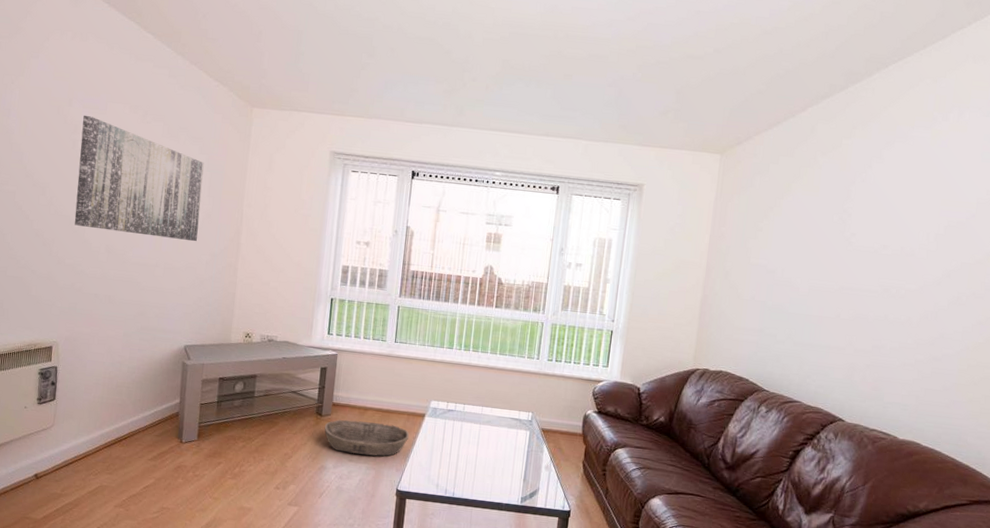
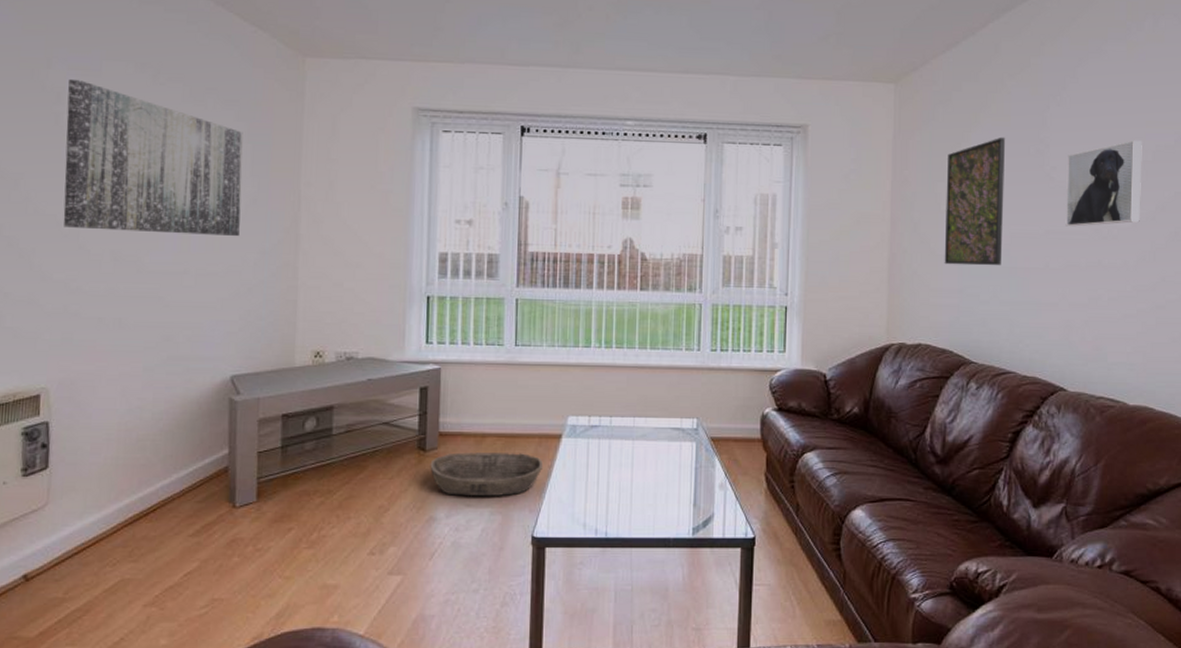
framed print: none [748,204,813,312] -> present [944,137,1006,266]
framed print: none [858,215,936,286] -> present [1065,140,1142,227]

